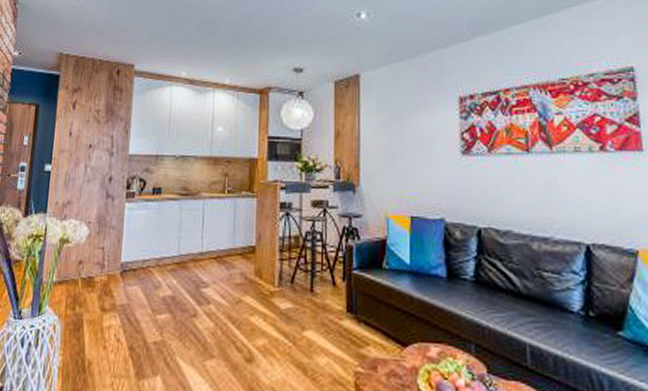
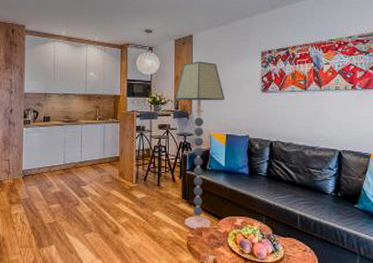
floor lamp: none [334,111,408,361] -> present [174,61,225,229]

